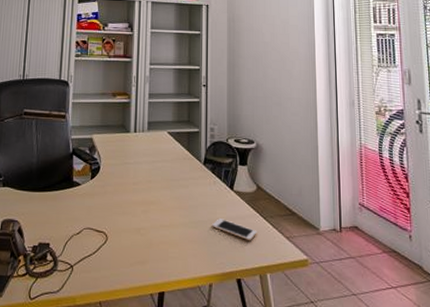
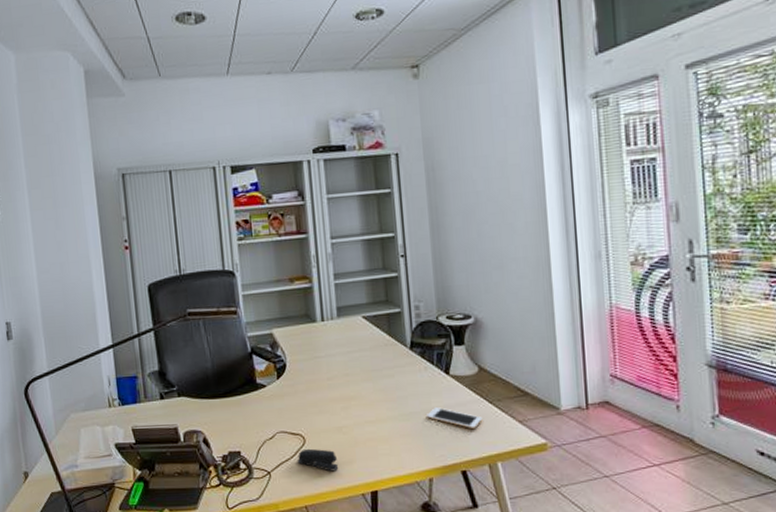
stapler: none [98,246,133,270] -> present [297,448,339,472]

